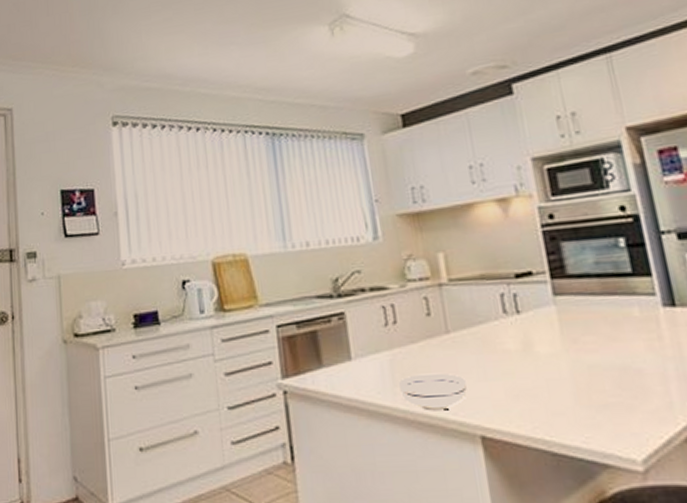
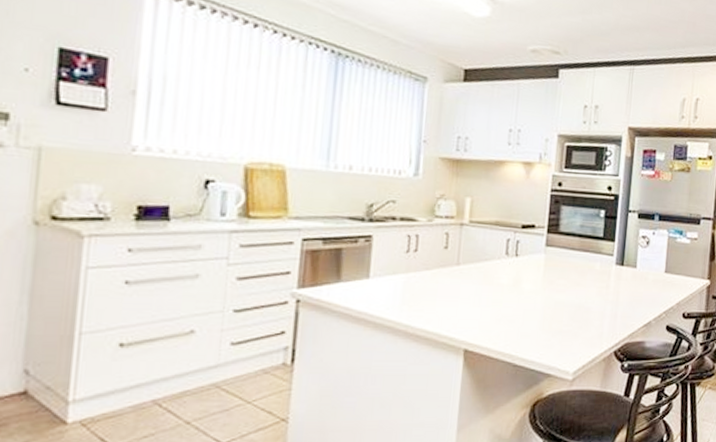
bowl: present [399,373,467,411] -> none [407,296,463,327]

